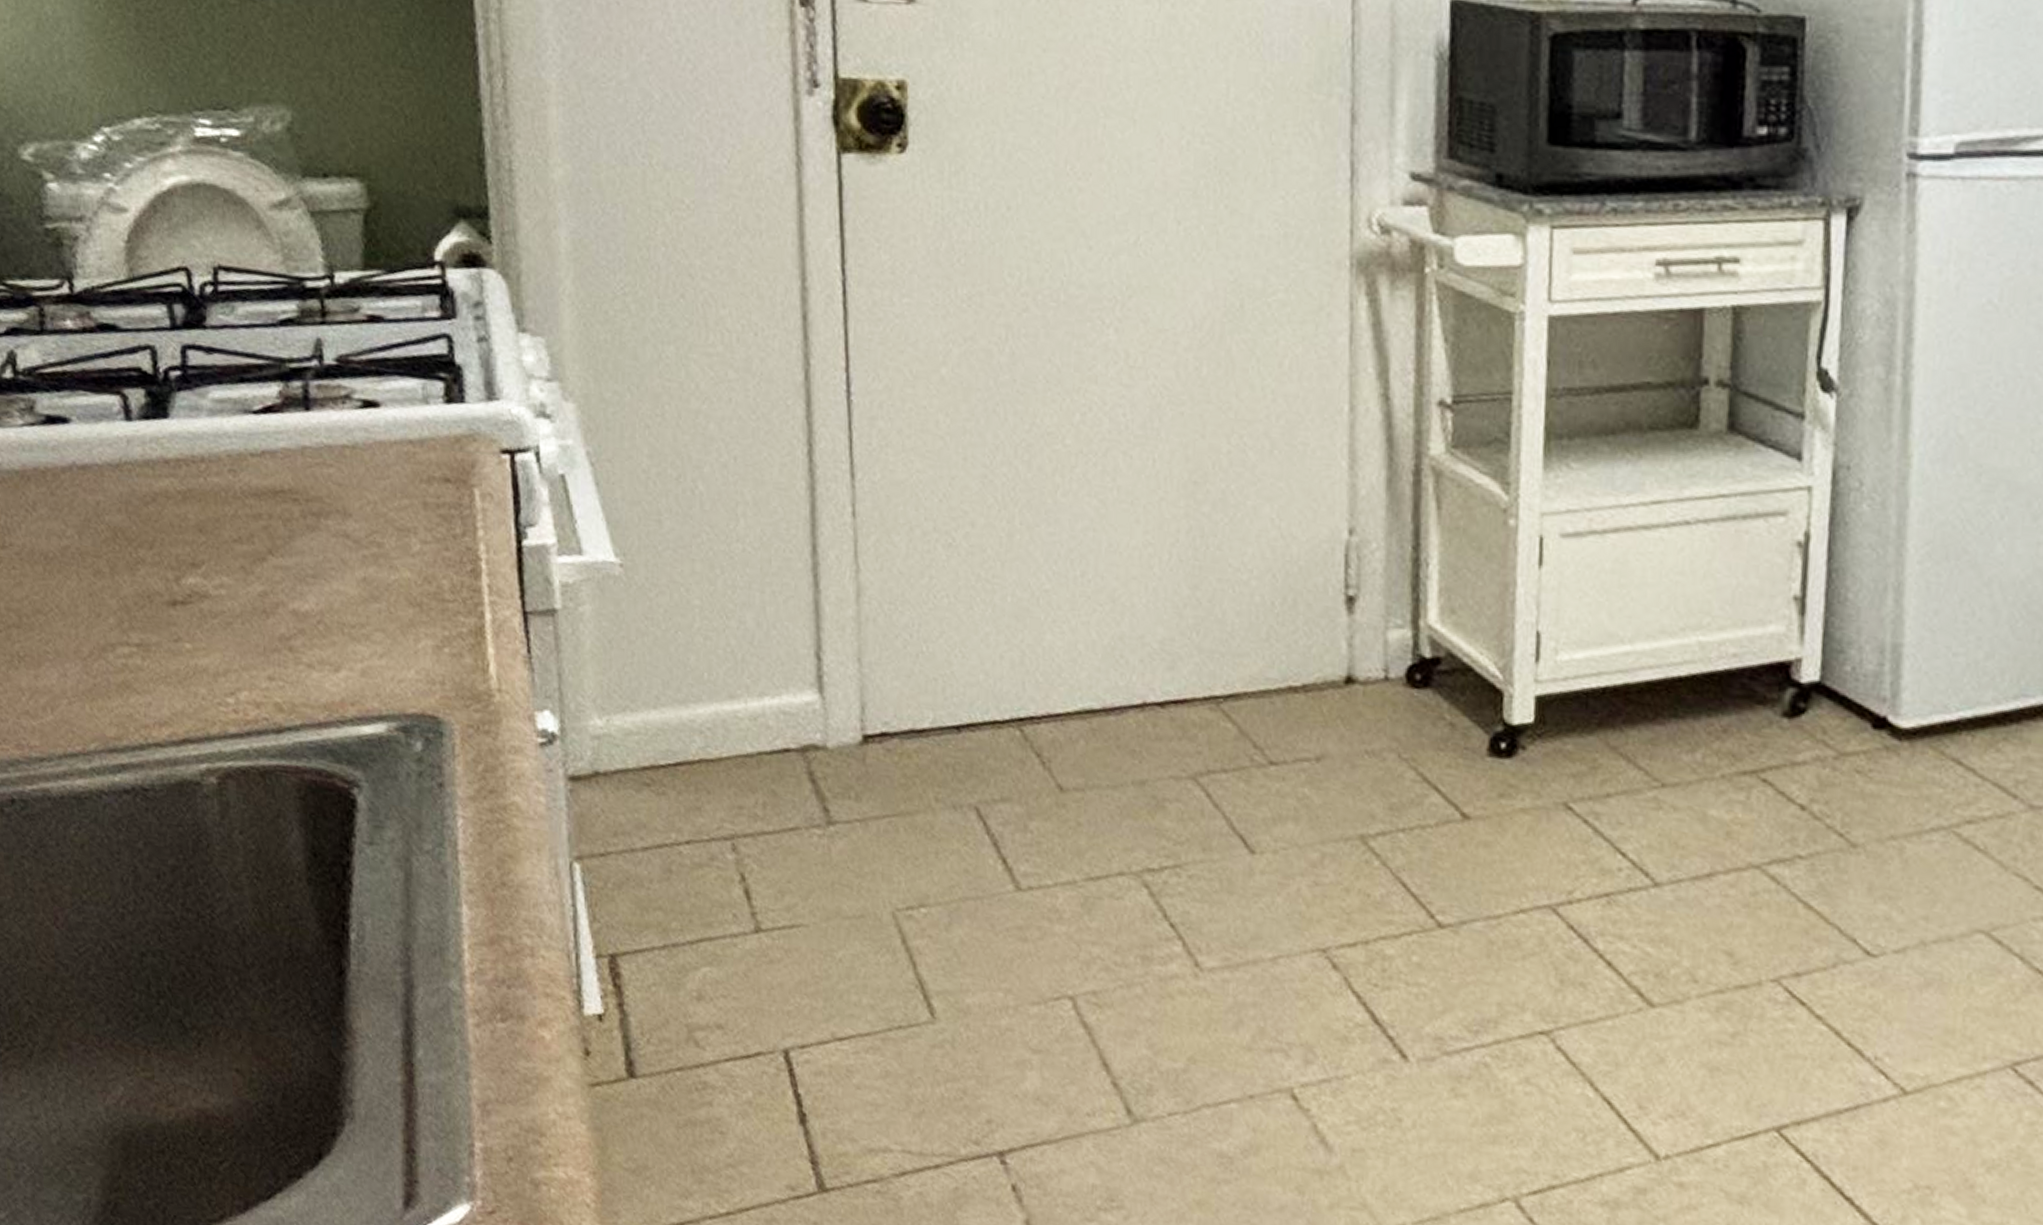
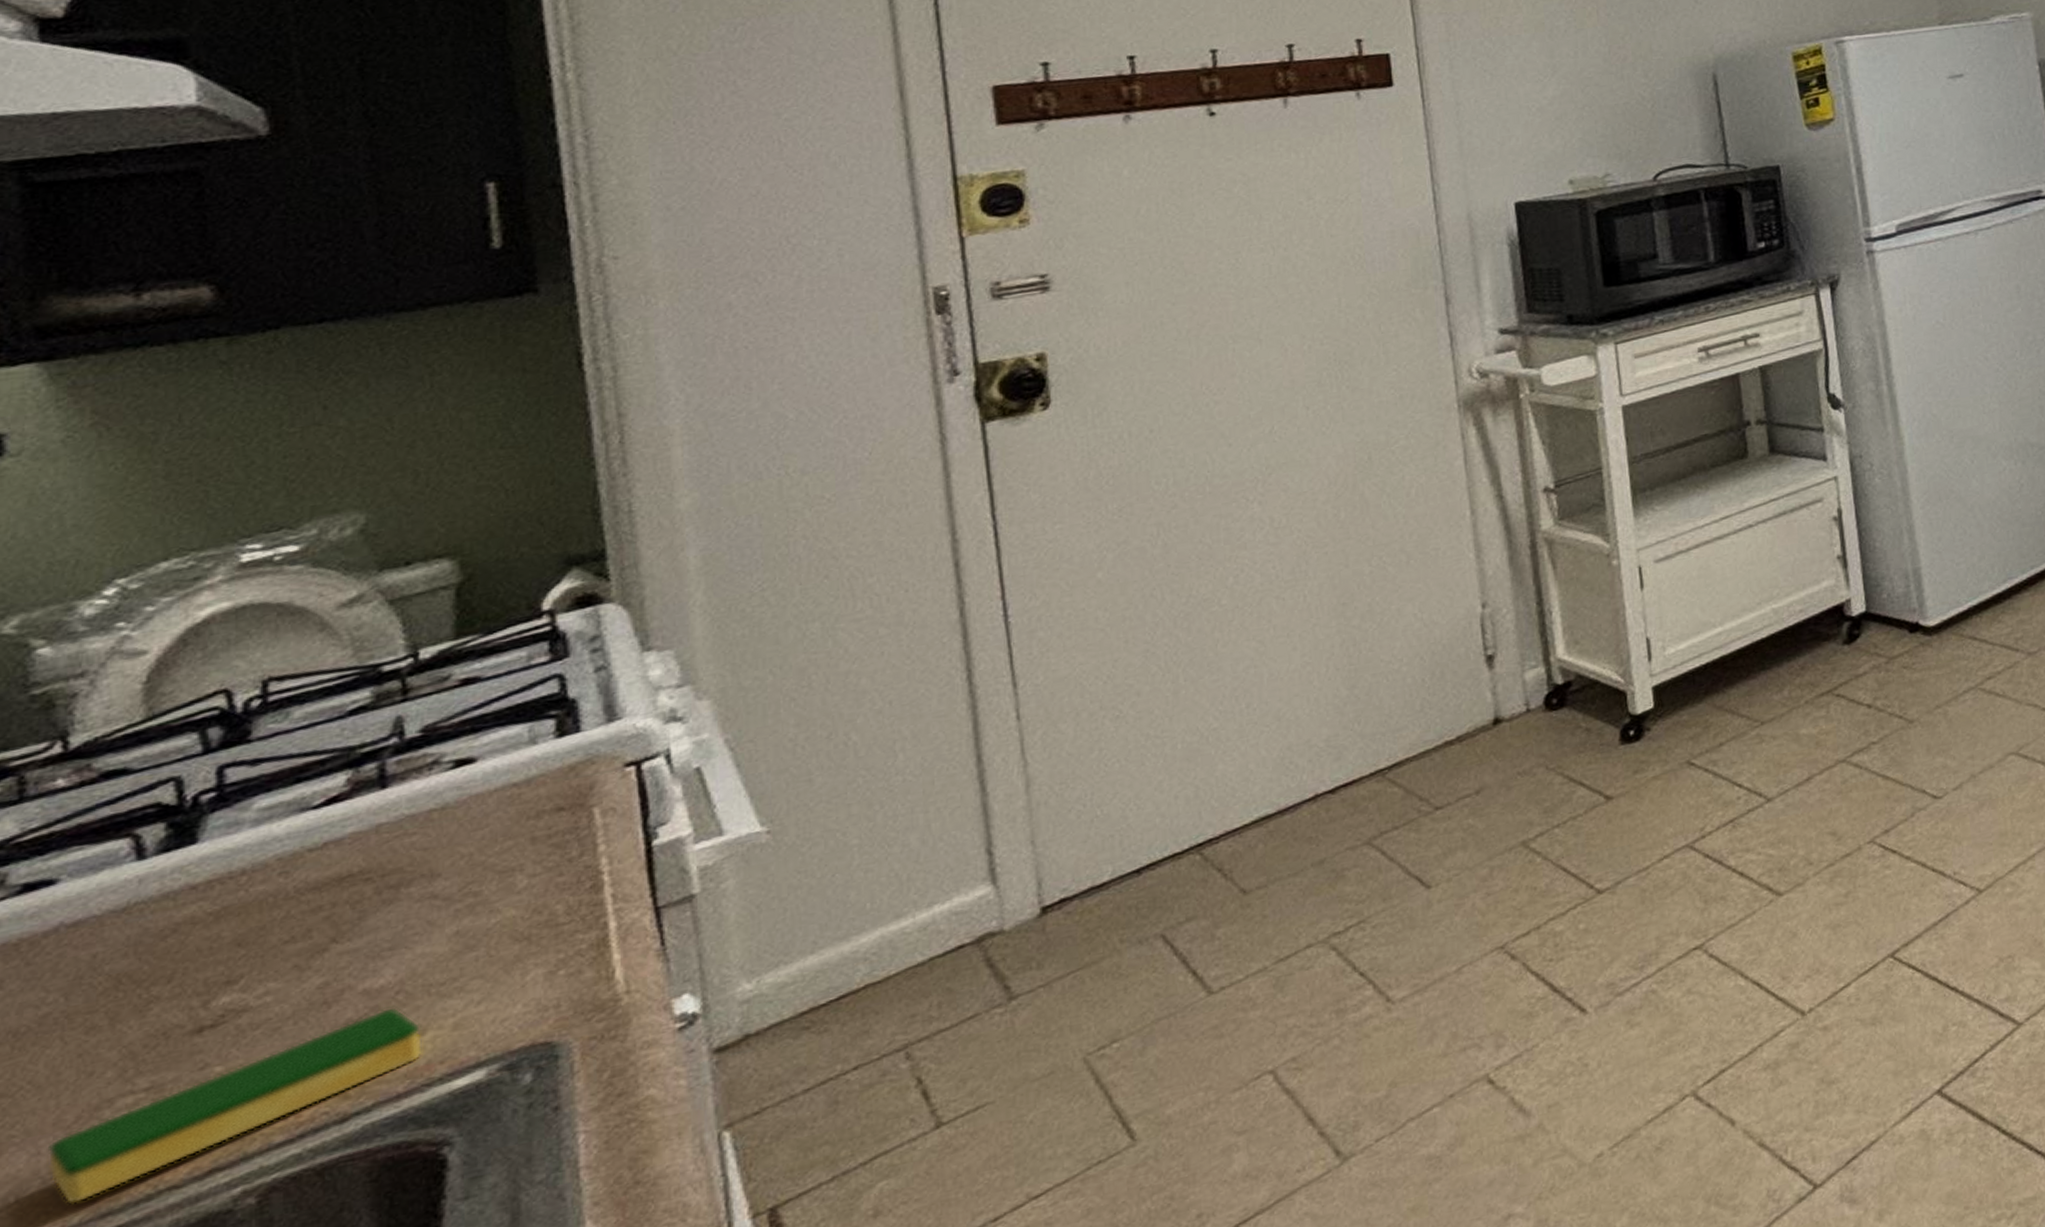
dish sponge: none [71,634,339,733] -> present [47,1006,424,1205]

